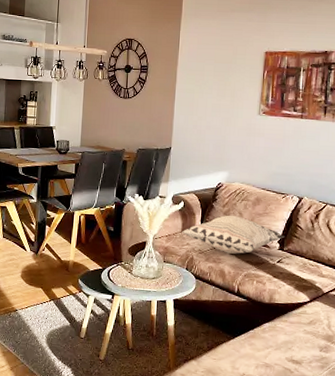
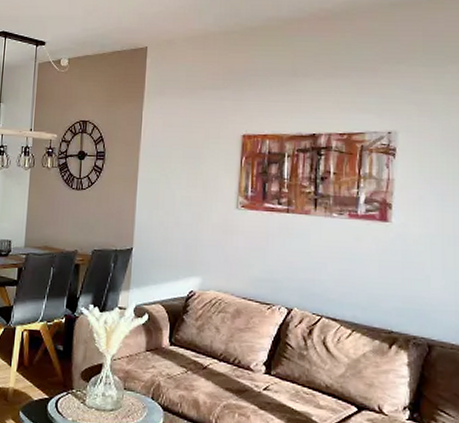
decorative pillow: present [181,215,285,254] -> none [145,330,272,379]

